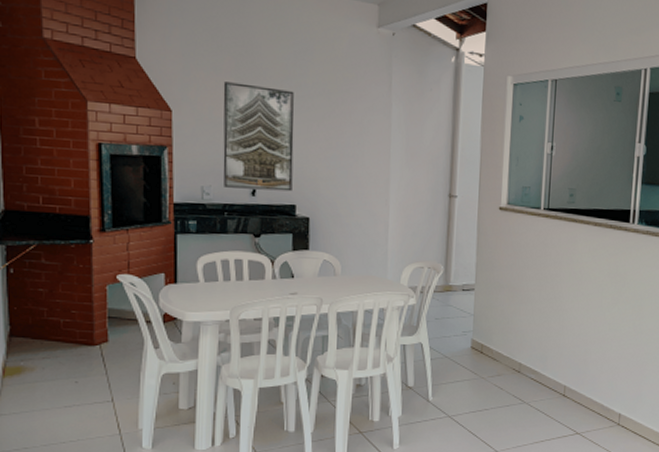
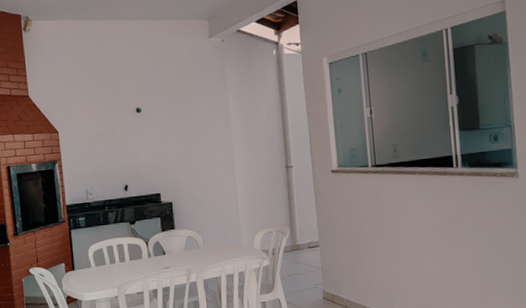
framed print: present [223,82,295,192] -> none [94,101,156,187]

